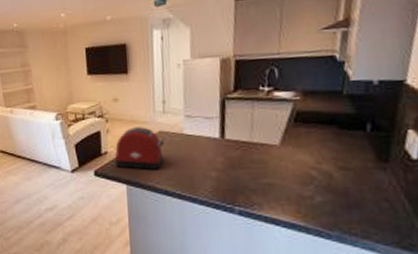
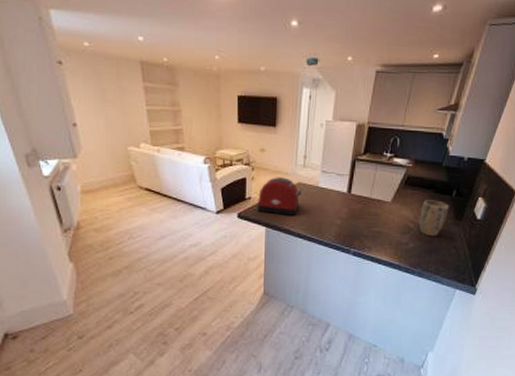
plant pot: none [323,138,366,187] -> present [419,200,449,237]

